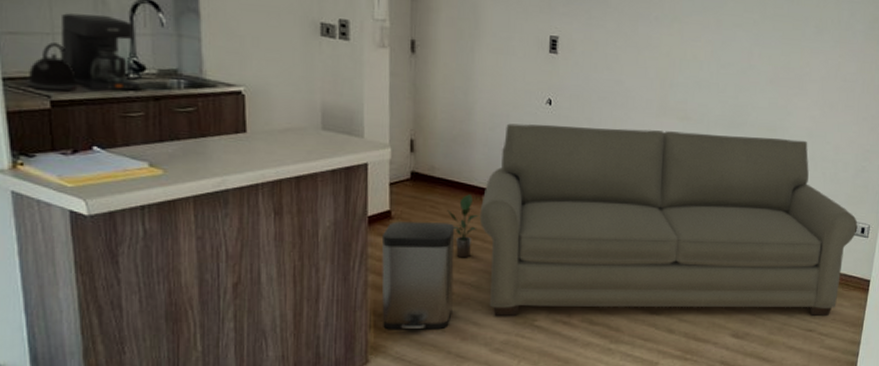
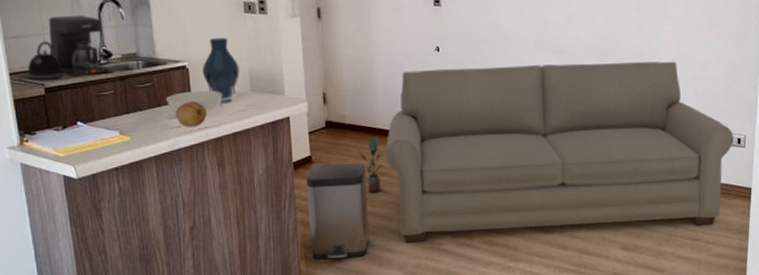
bowl: none [212,122,286,154] -> present [165,90,222,117]
fruit: none [224,134,266,166] -> present [175,101,208,127]
vase: none [262,62,311,142] -> present [202,38,241,105]

